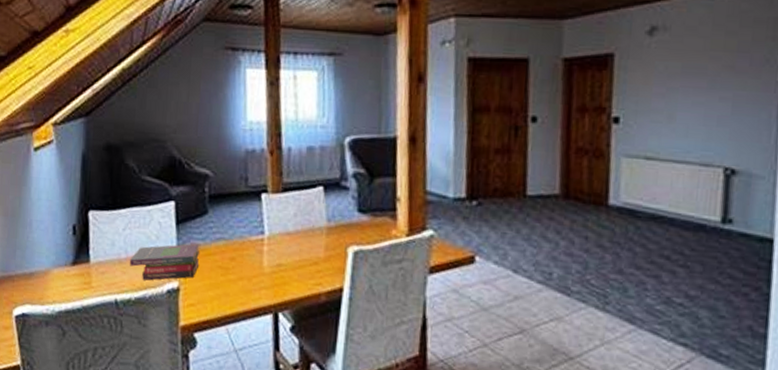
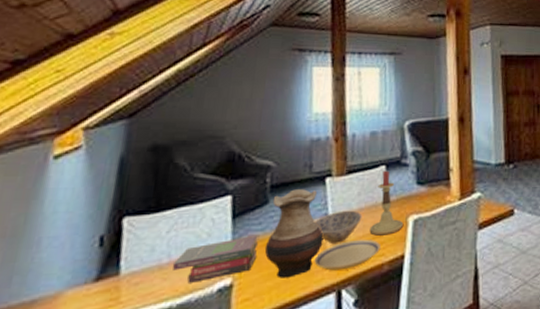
vase: none [205,202,260,291] -> present [264,189,324,278]
bowl: none [251,230,299,265] -> present [315,210,362,245]
plate: none [251,263,318,293] -> present [314,239,380,271]
candlestick: none [306,192,343,264] -> present [369,170,404,236]

